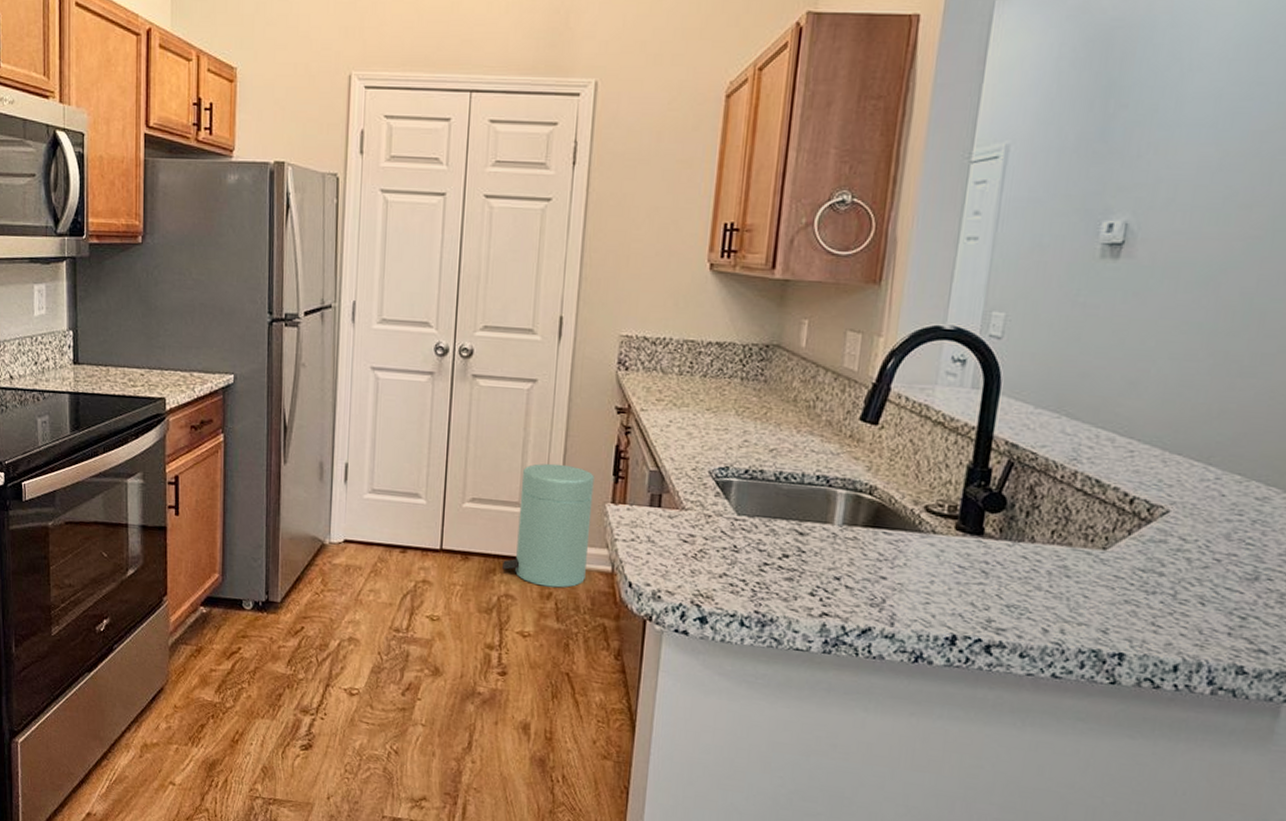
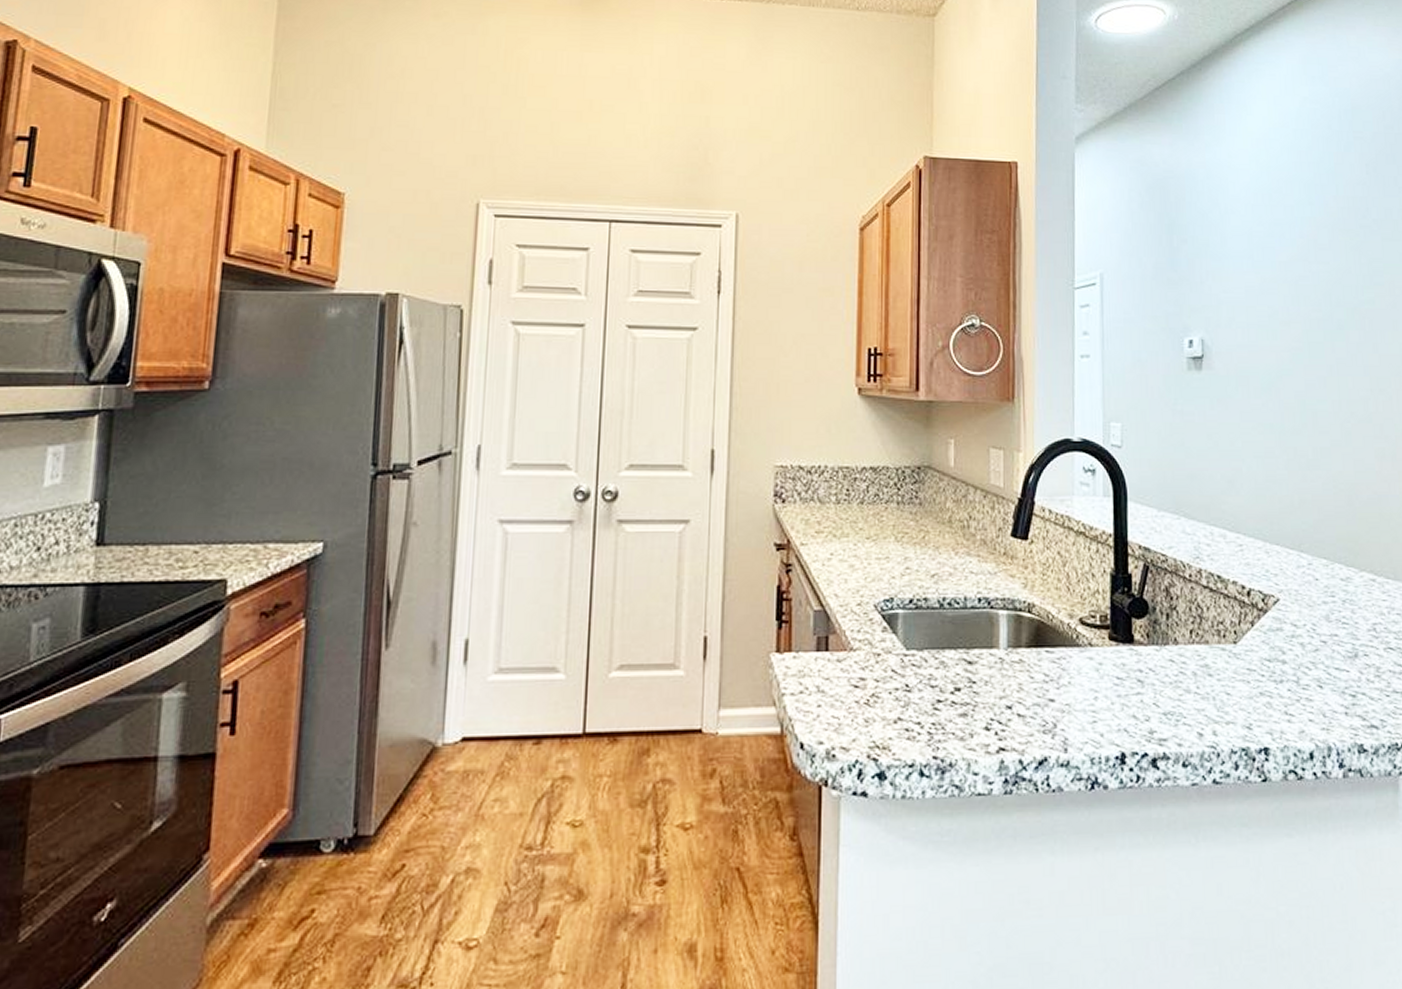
trash can: present [502,463,594,588] -> none [658,613,756,762]

